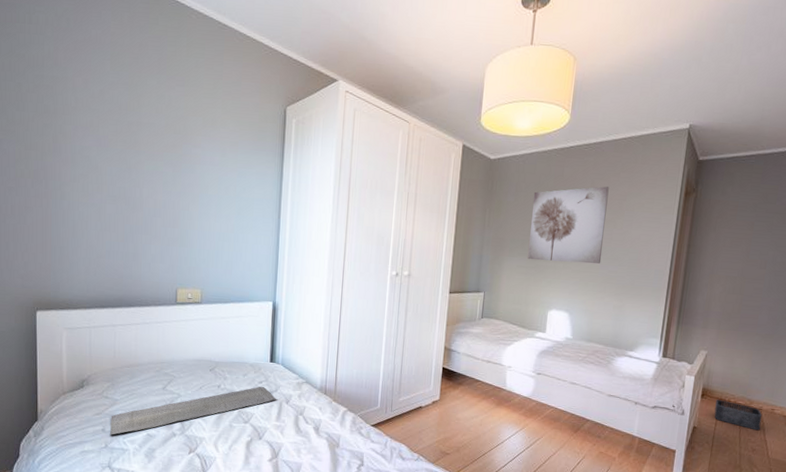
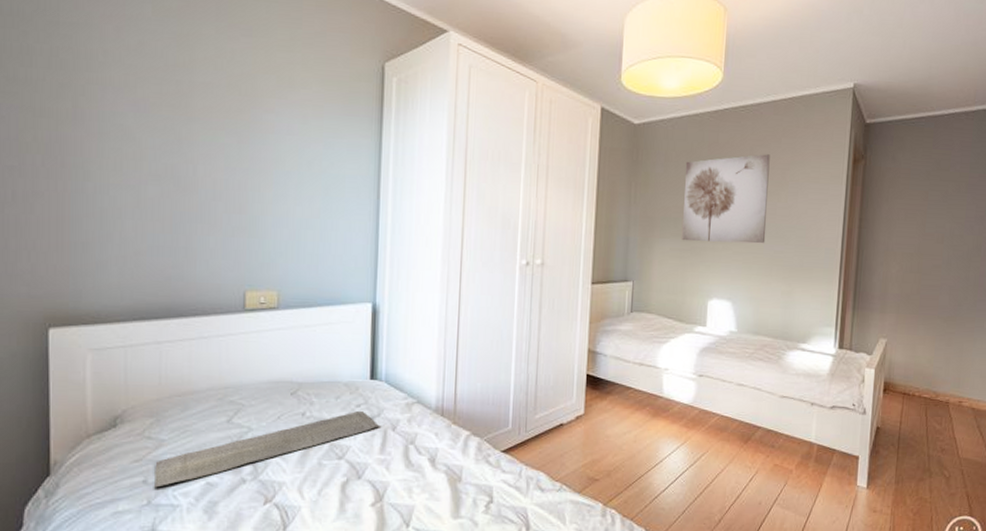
storage bin: present [714,399,763,431] -> none [898,393,950,427]

